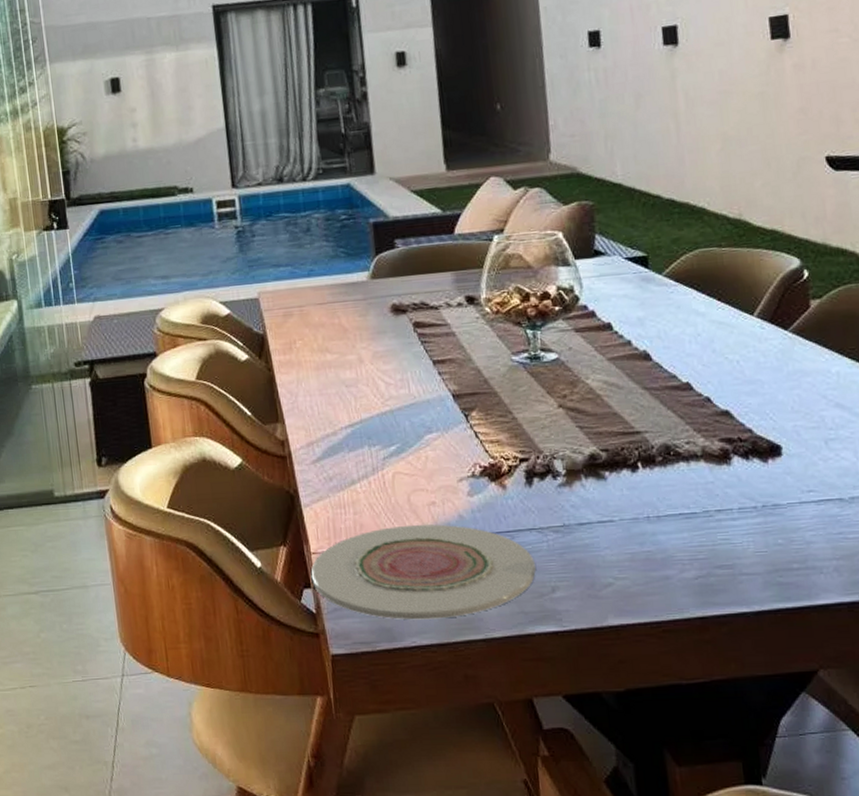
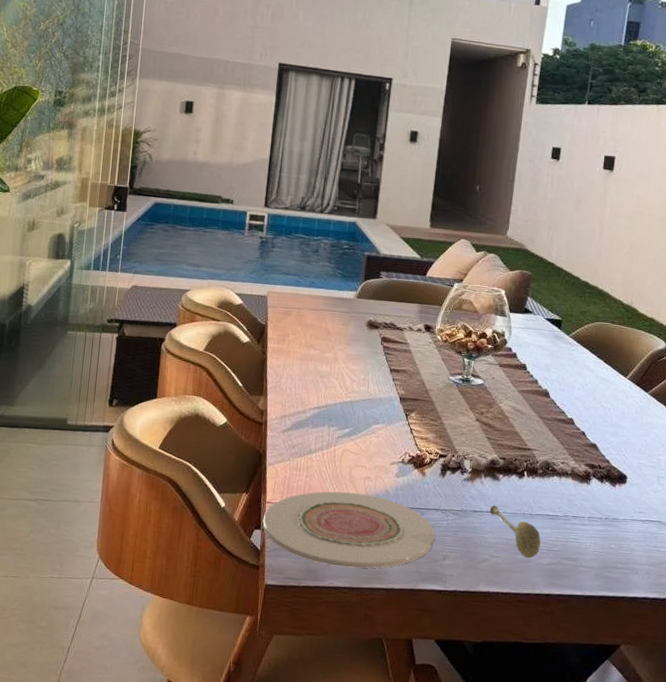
soupspoon: none [600,512,680,574] -> present [489,505,541,559]

